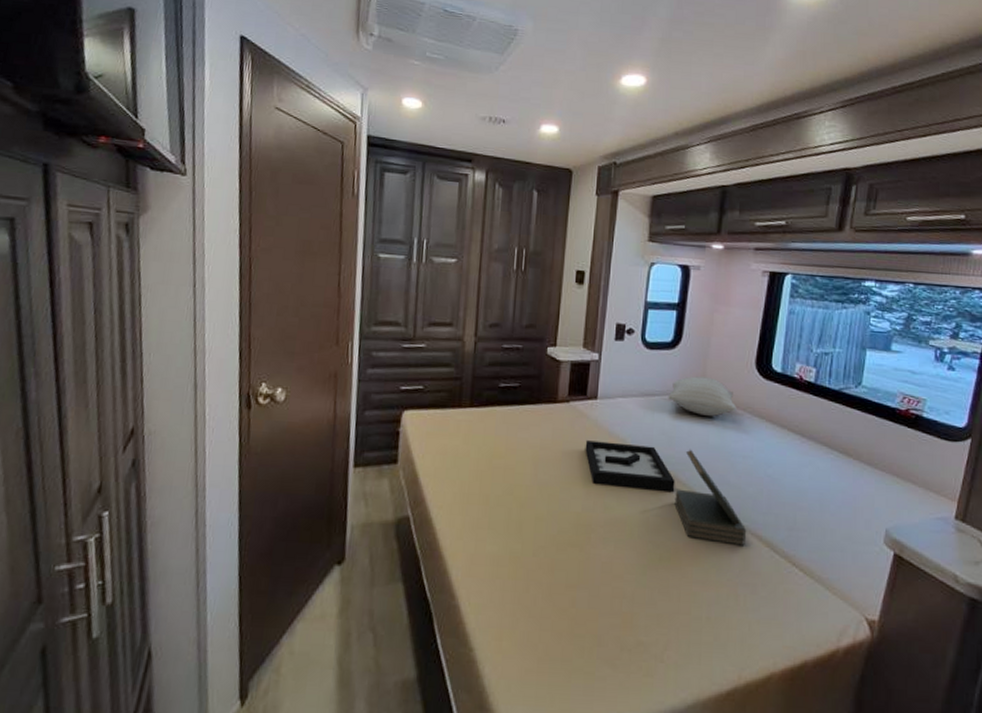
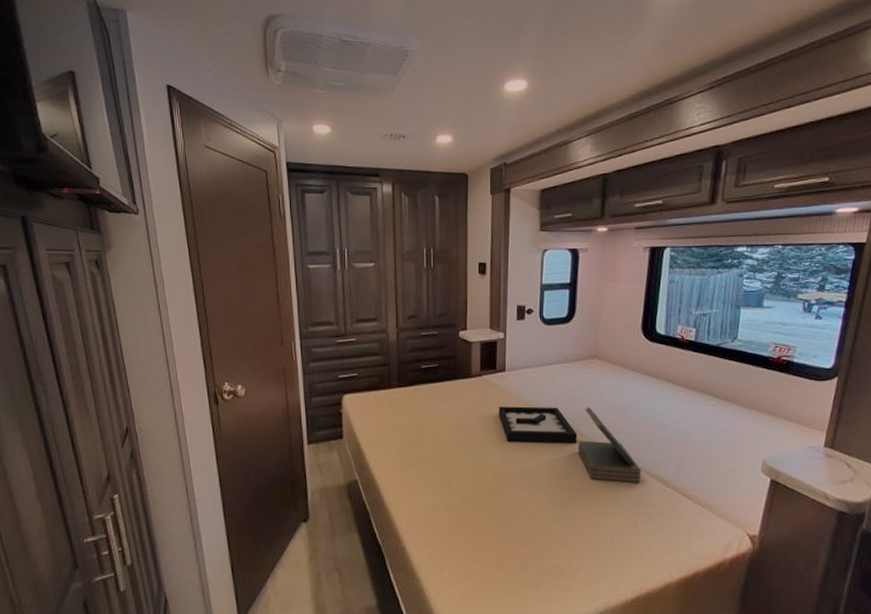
pillow: present [668,376,737,417] -> none [566,344,627,378]

